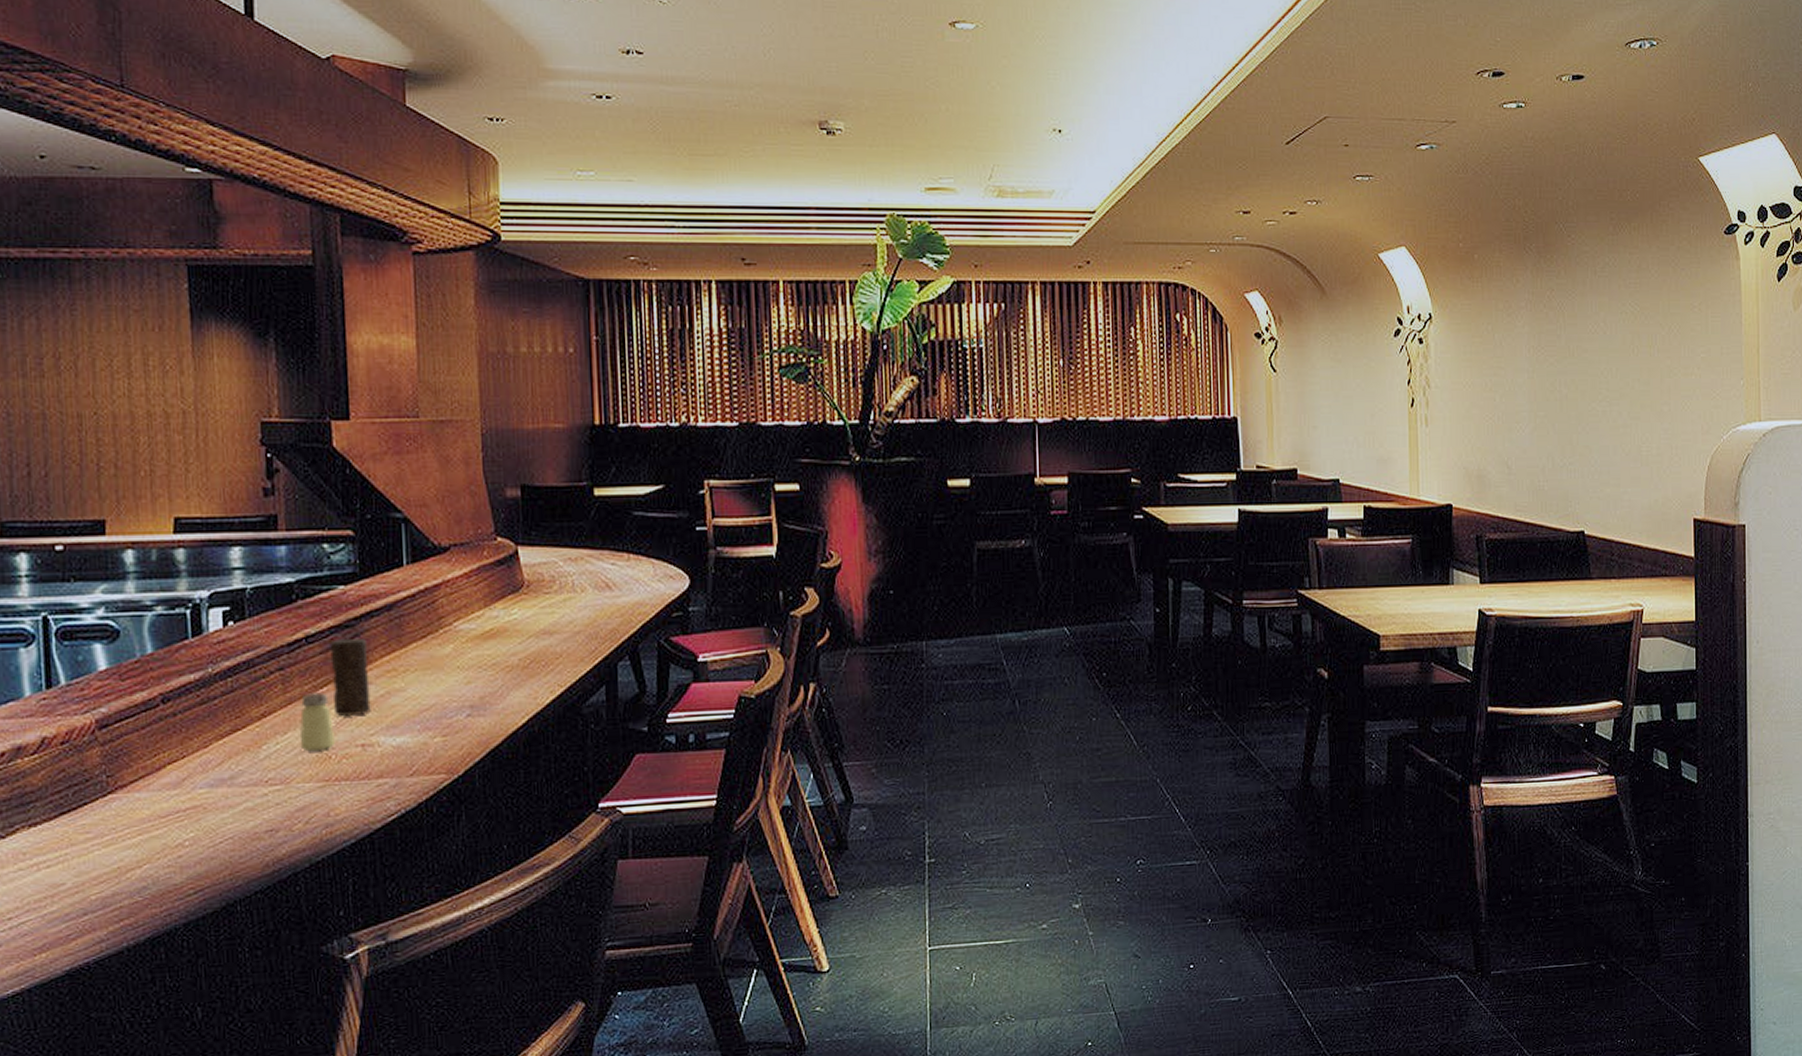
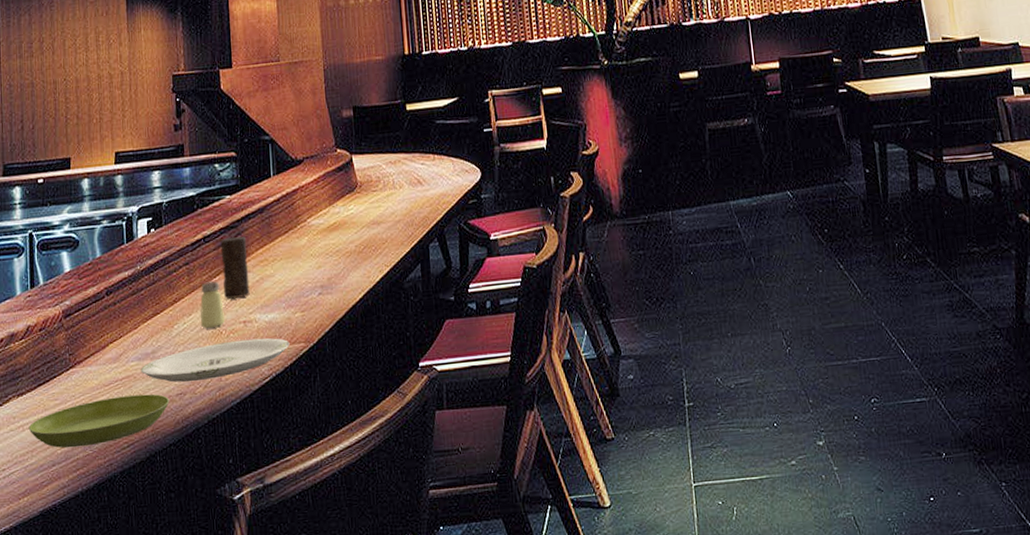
saucer: none [46,829,256,894] -> present [28,394,170,448]
plate: none [212,766,426,816] -> present [140,338,290,382]

